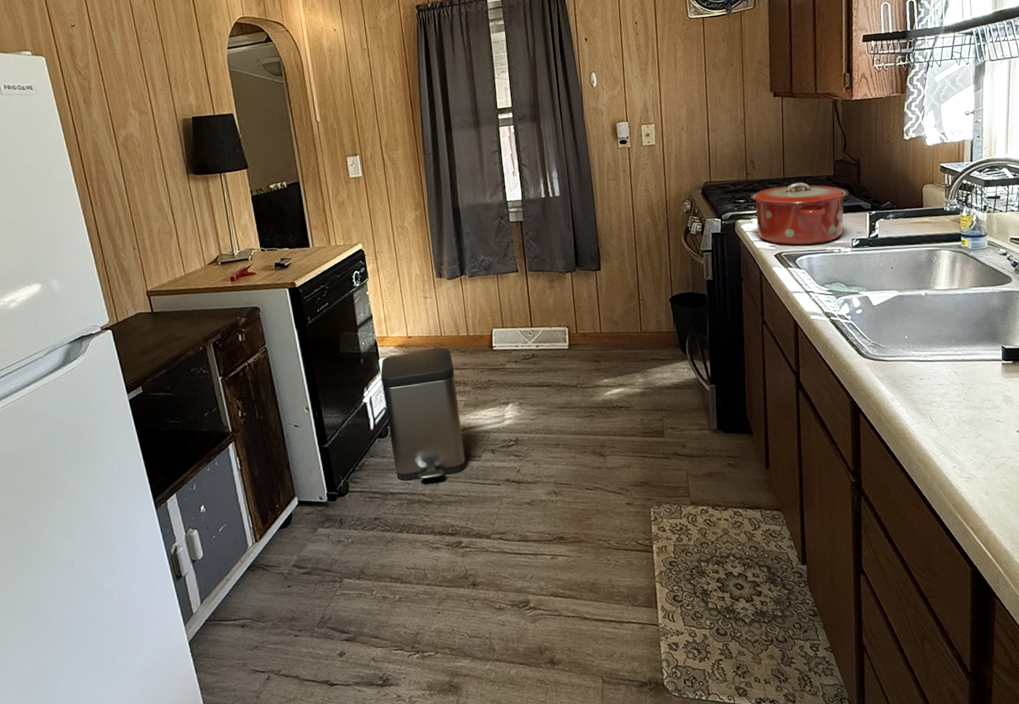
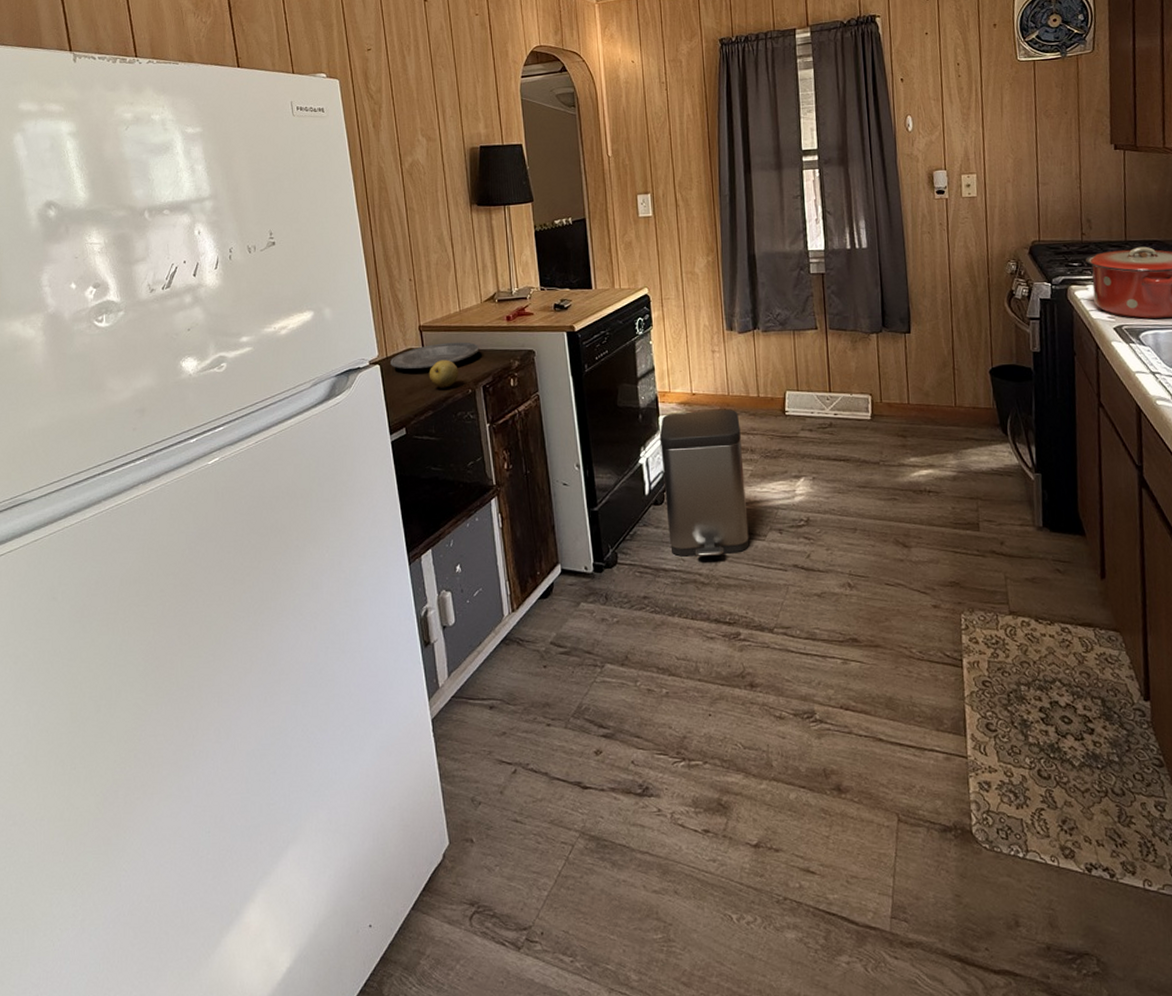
dish: none [122,303,207,333] -> present [391,342,479,370]
fruit: none [160,321,189,348] -> present [429,360,458,388]

